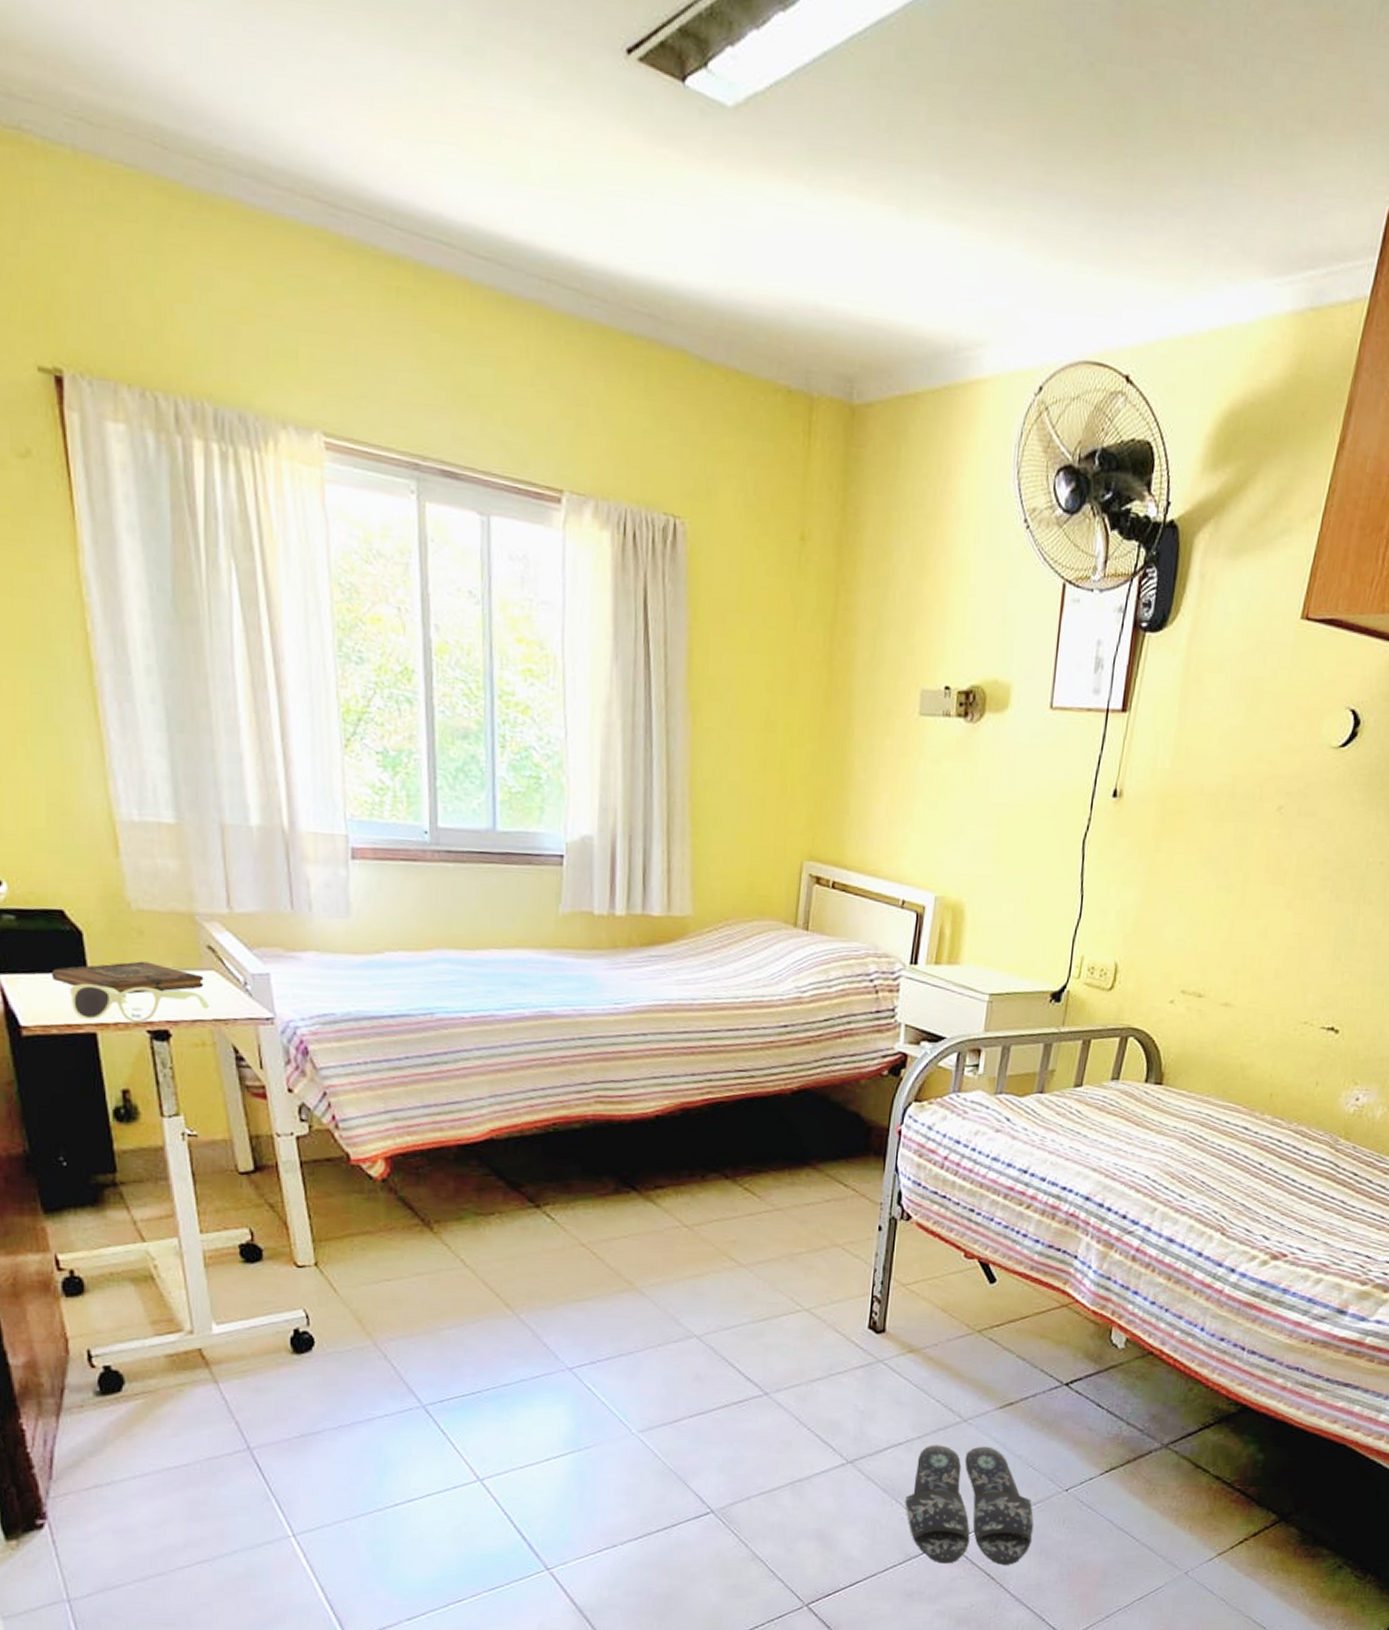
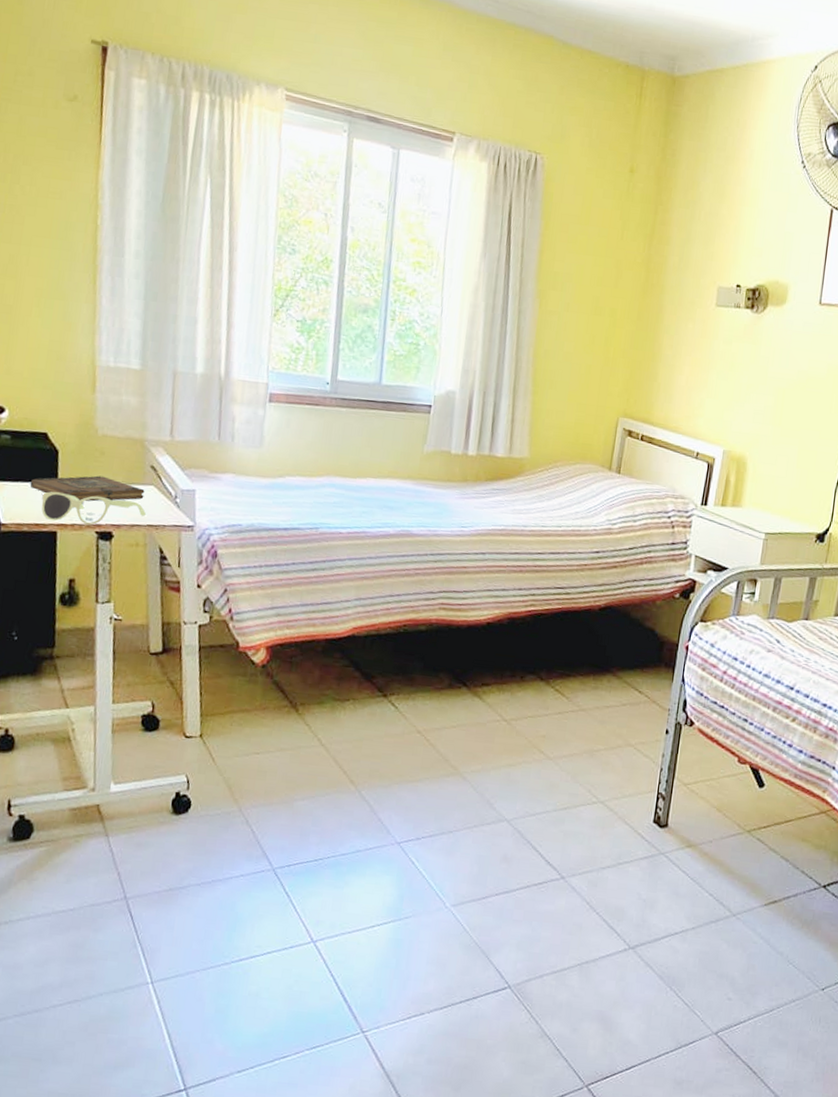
slippers: present [905,1445,1034,1565] -> none [678,936,793,1060]

